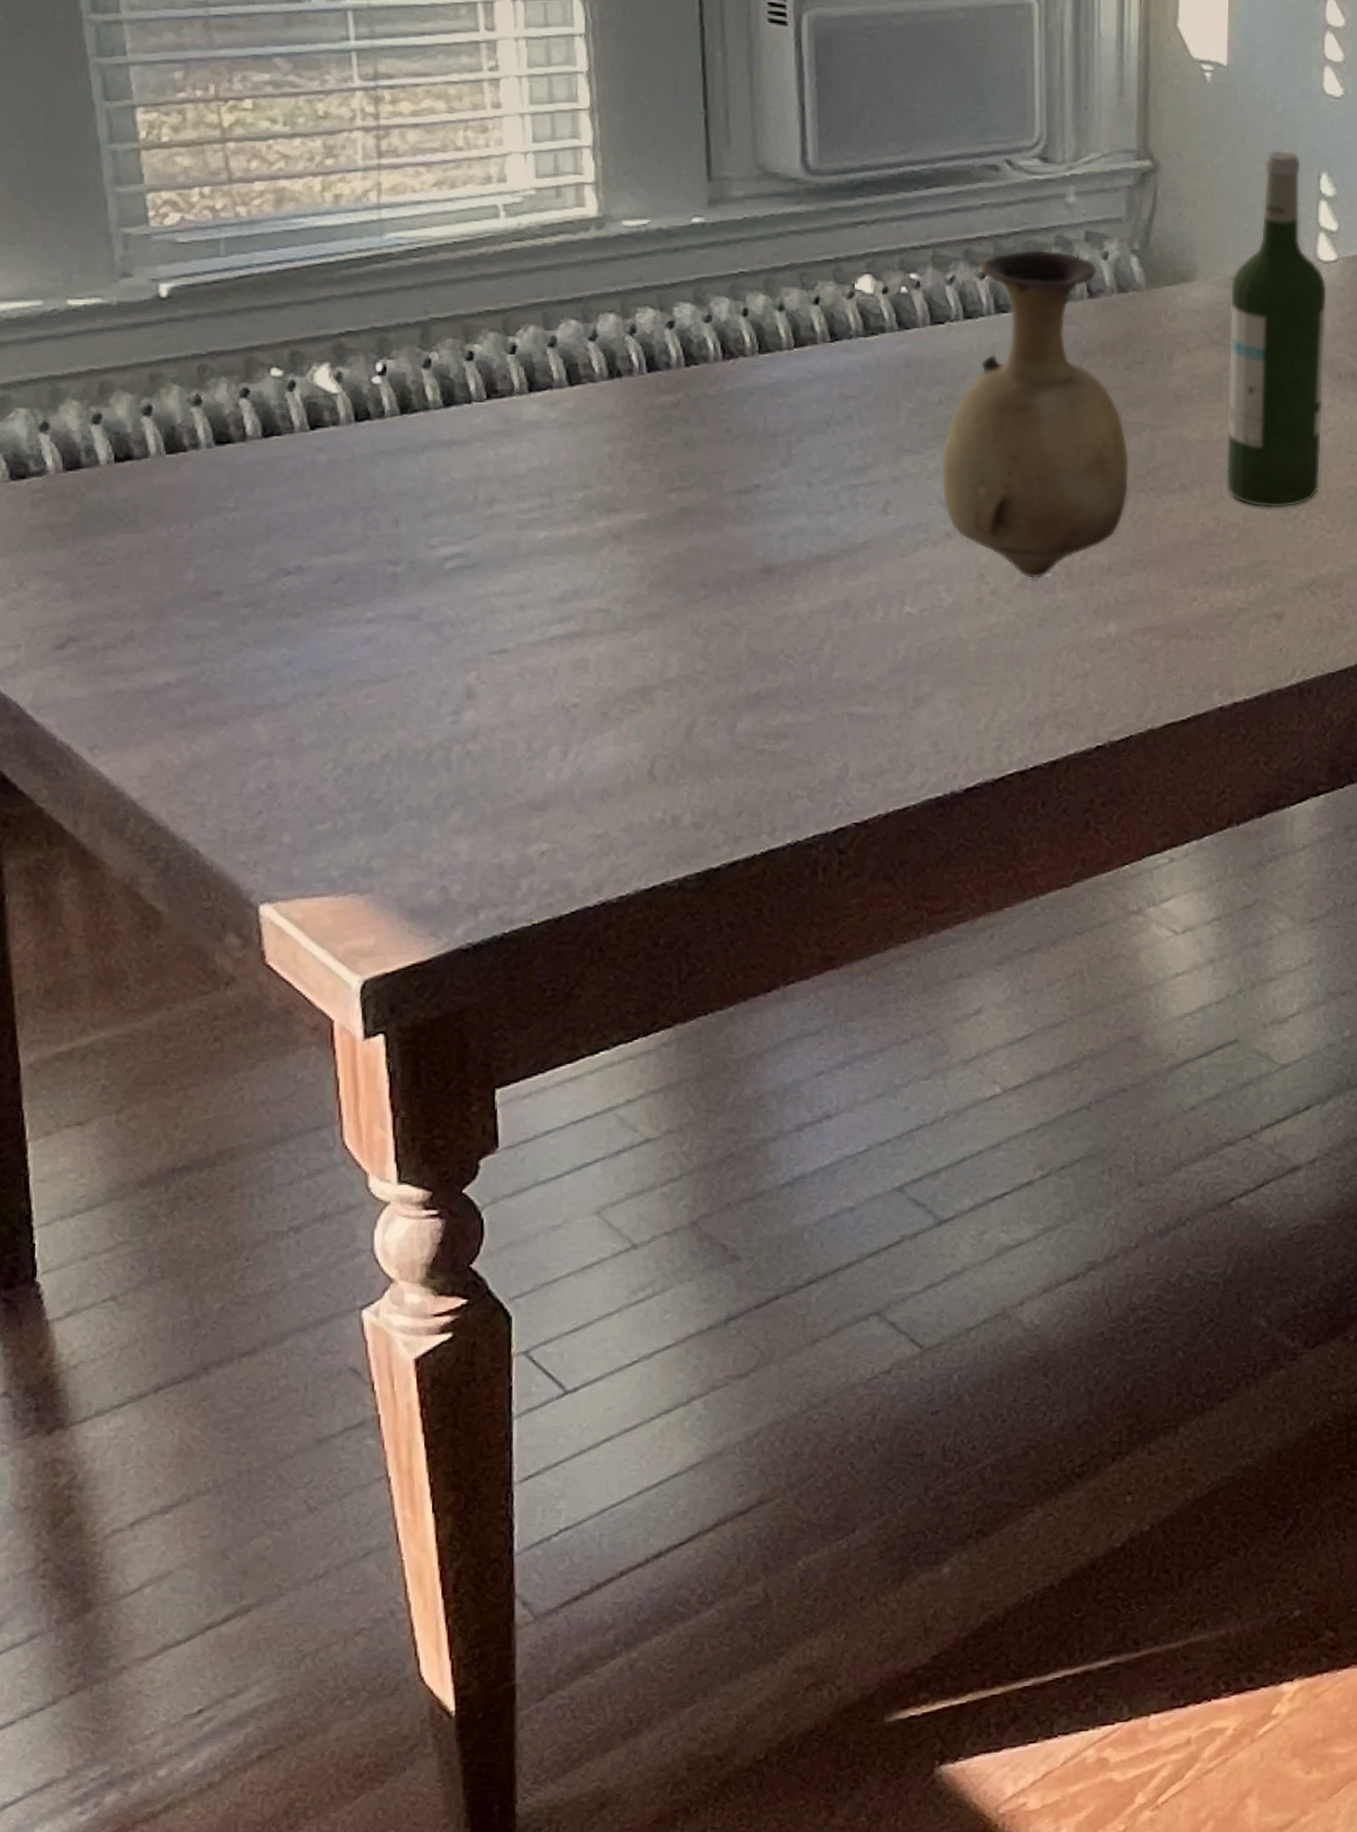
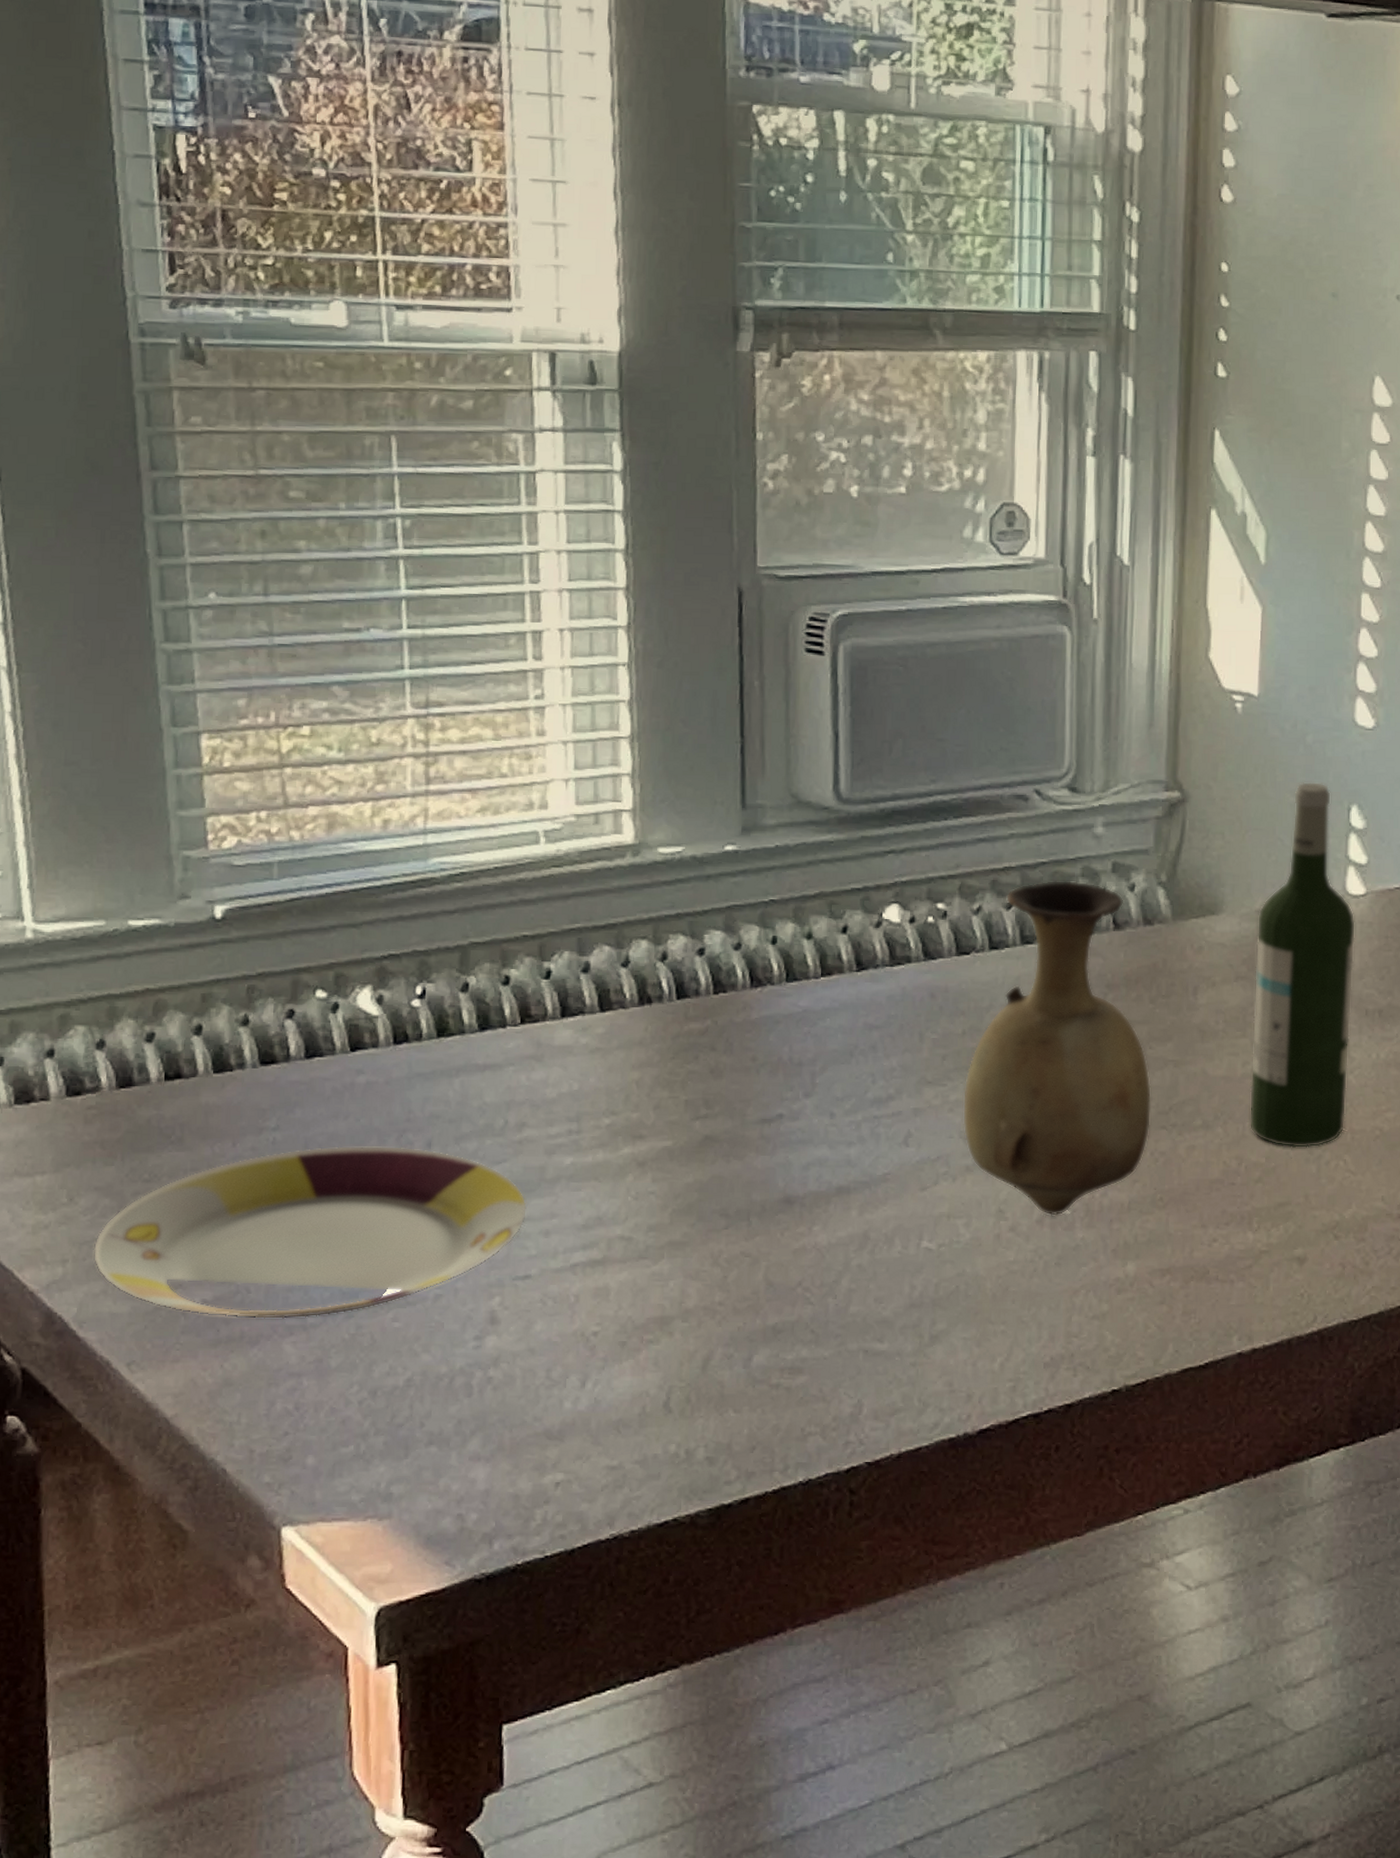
plate: none [47,523,501,700] -> present [92,1145,528,1319]

